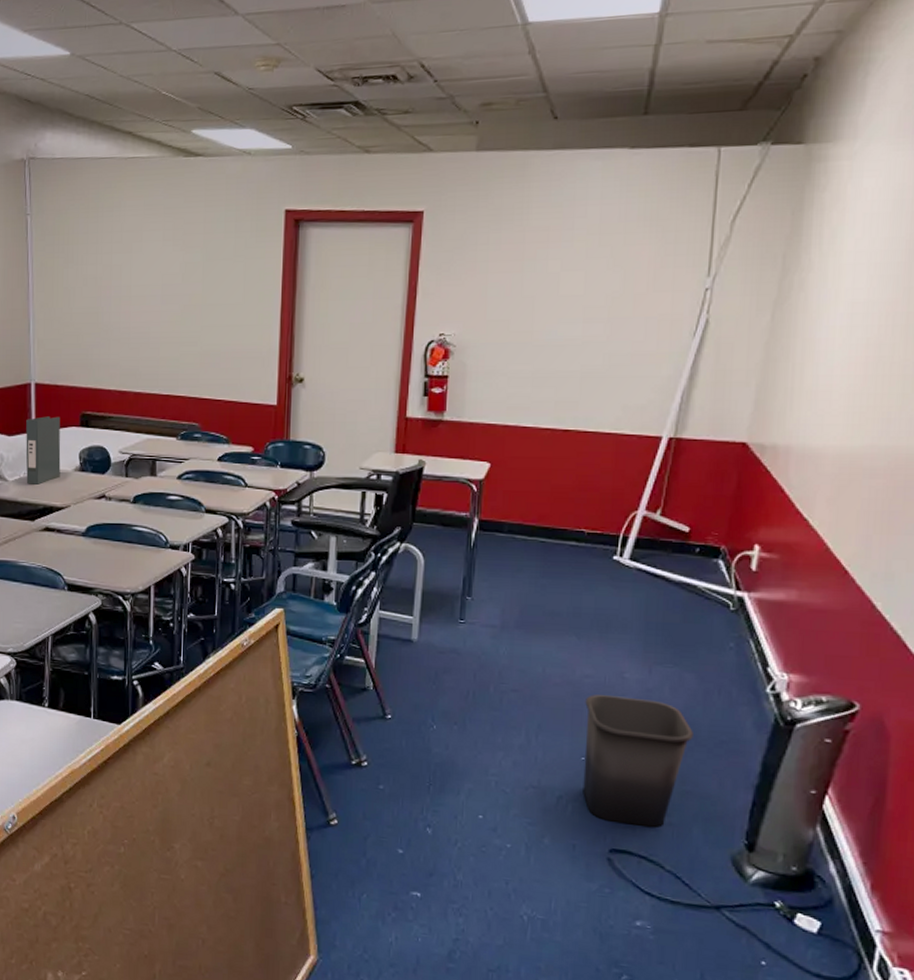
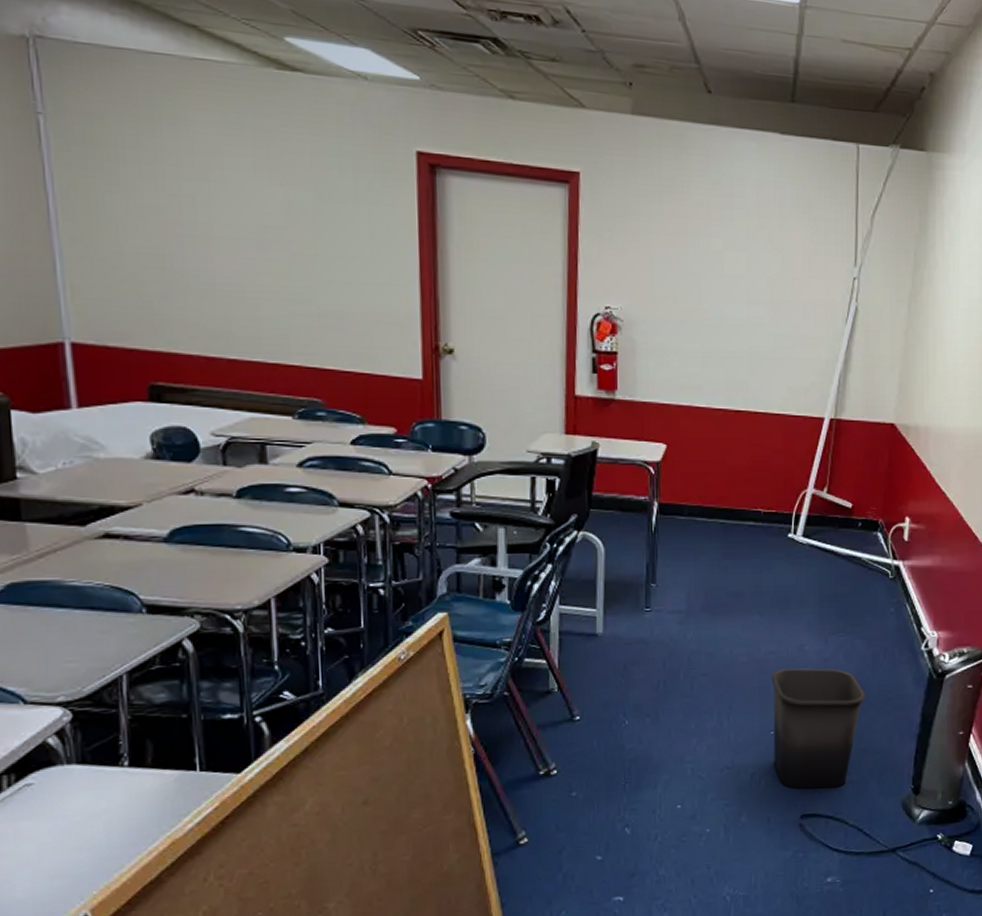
binder: present [26,416,61,485] -> none [61,387,123,478]

